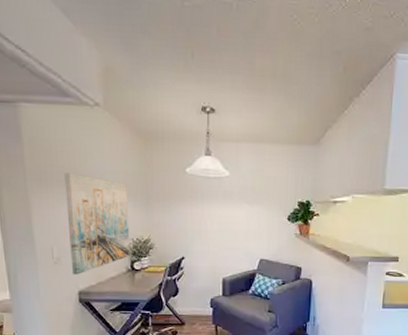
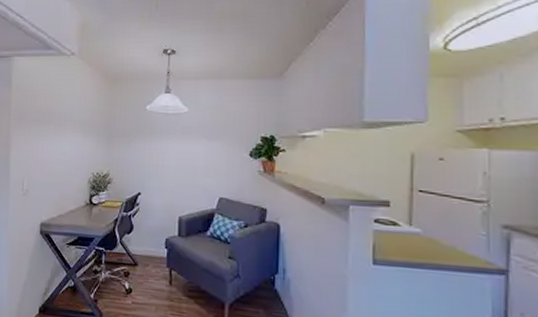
wall art: present [65,173,130,275] -> none [37,113,92,207]

